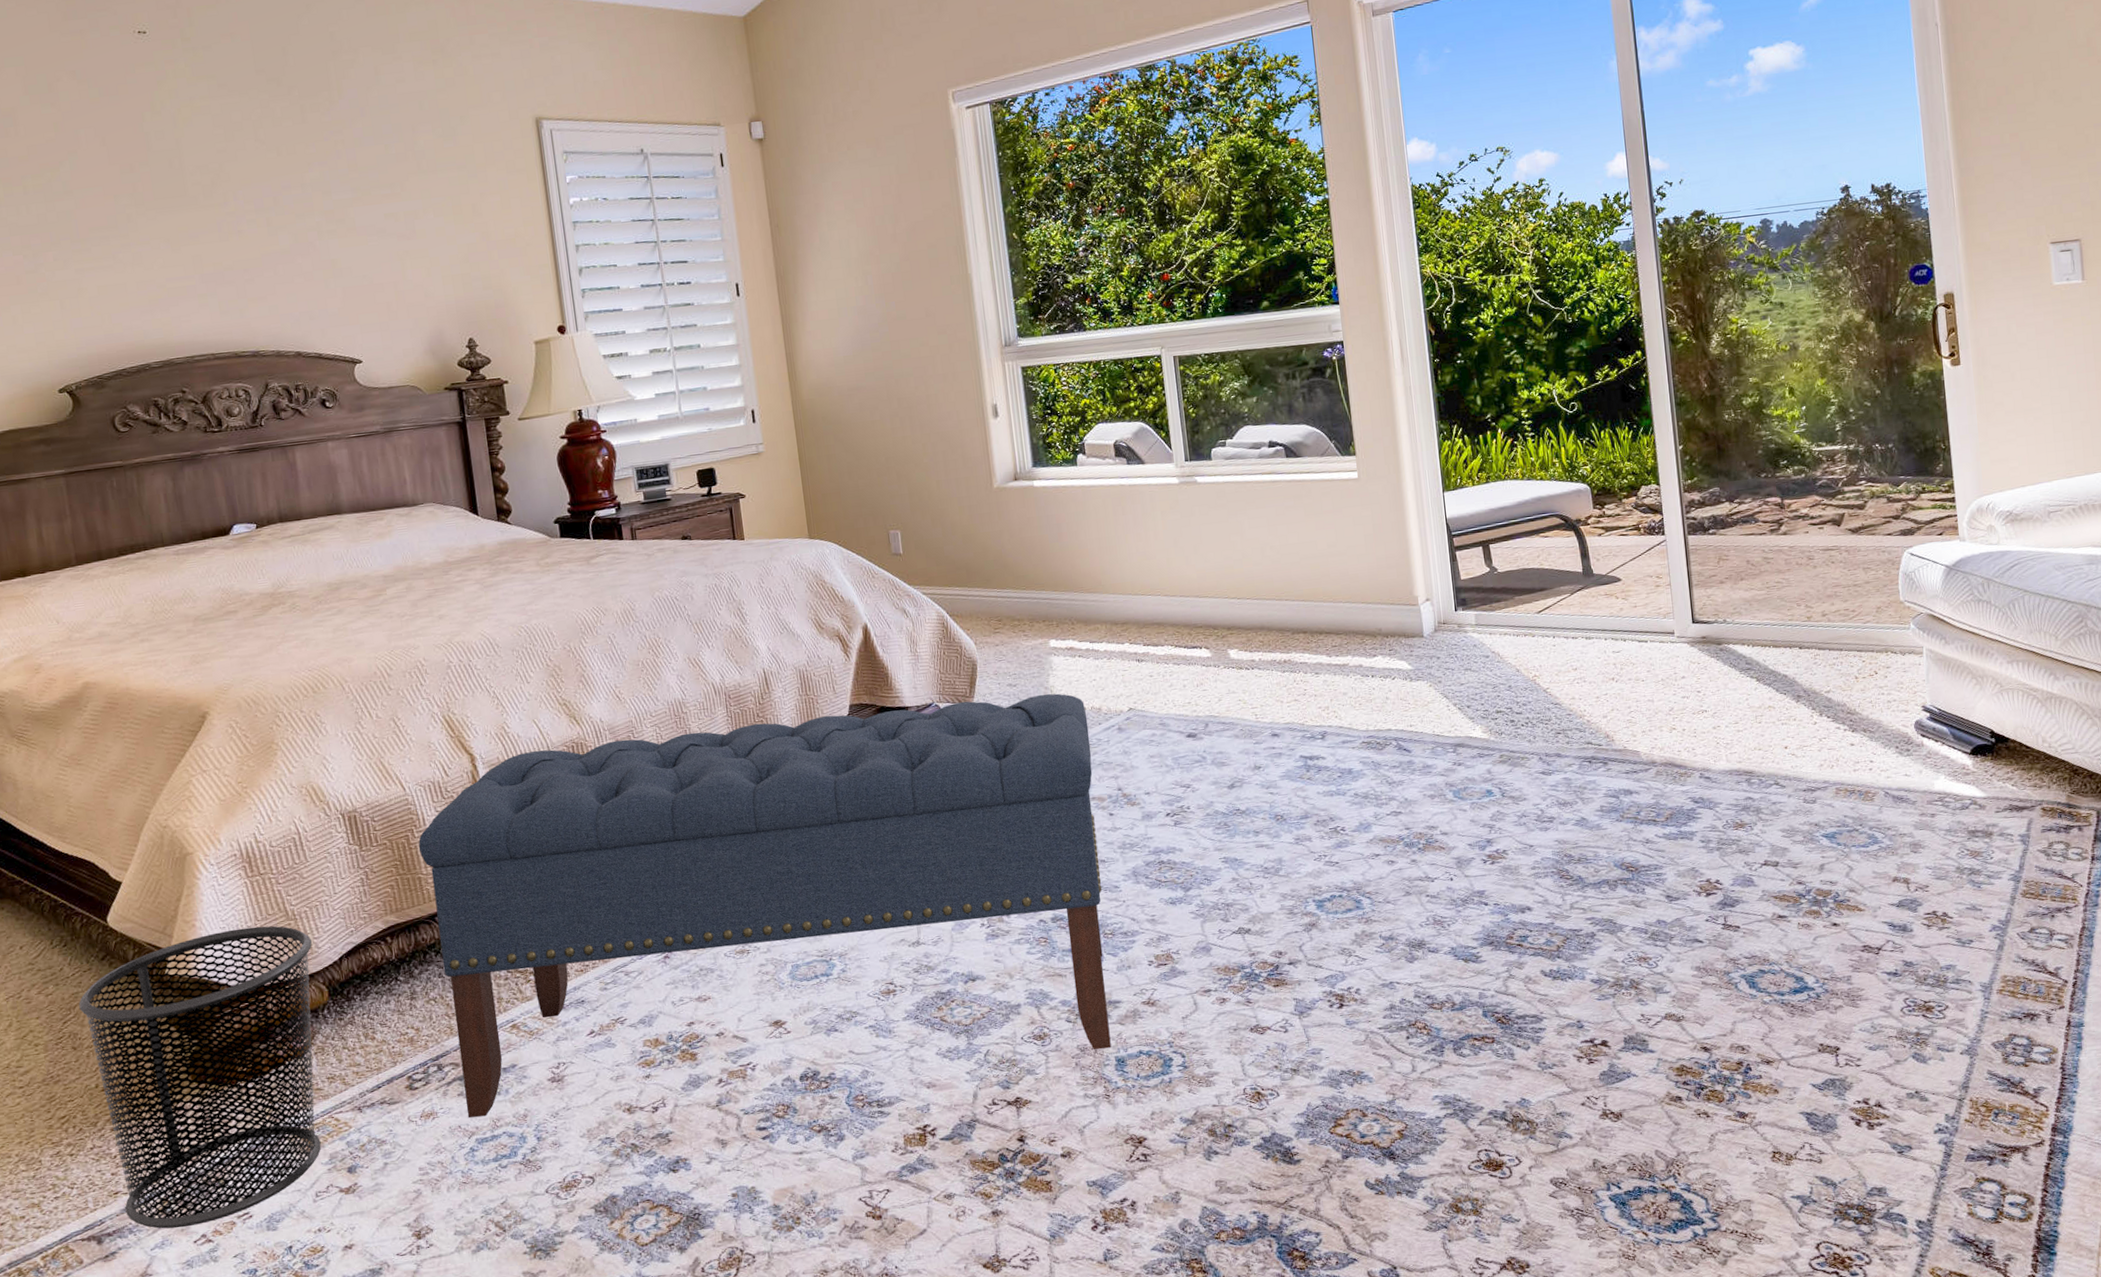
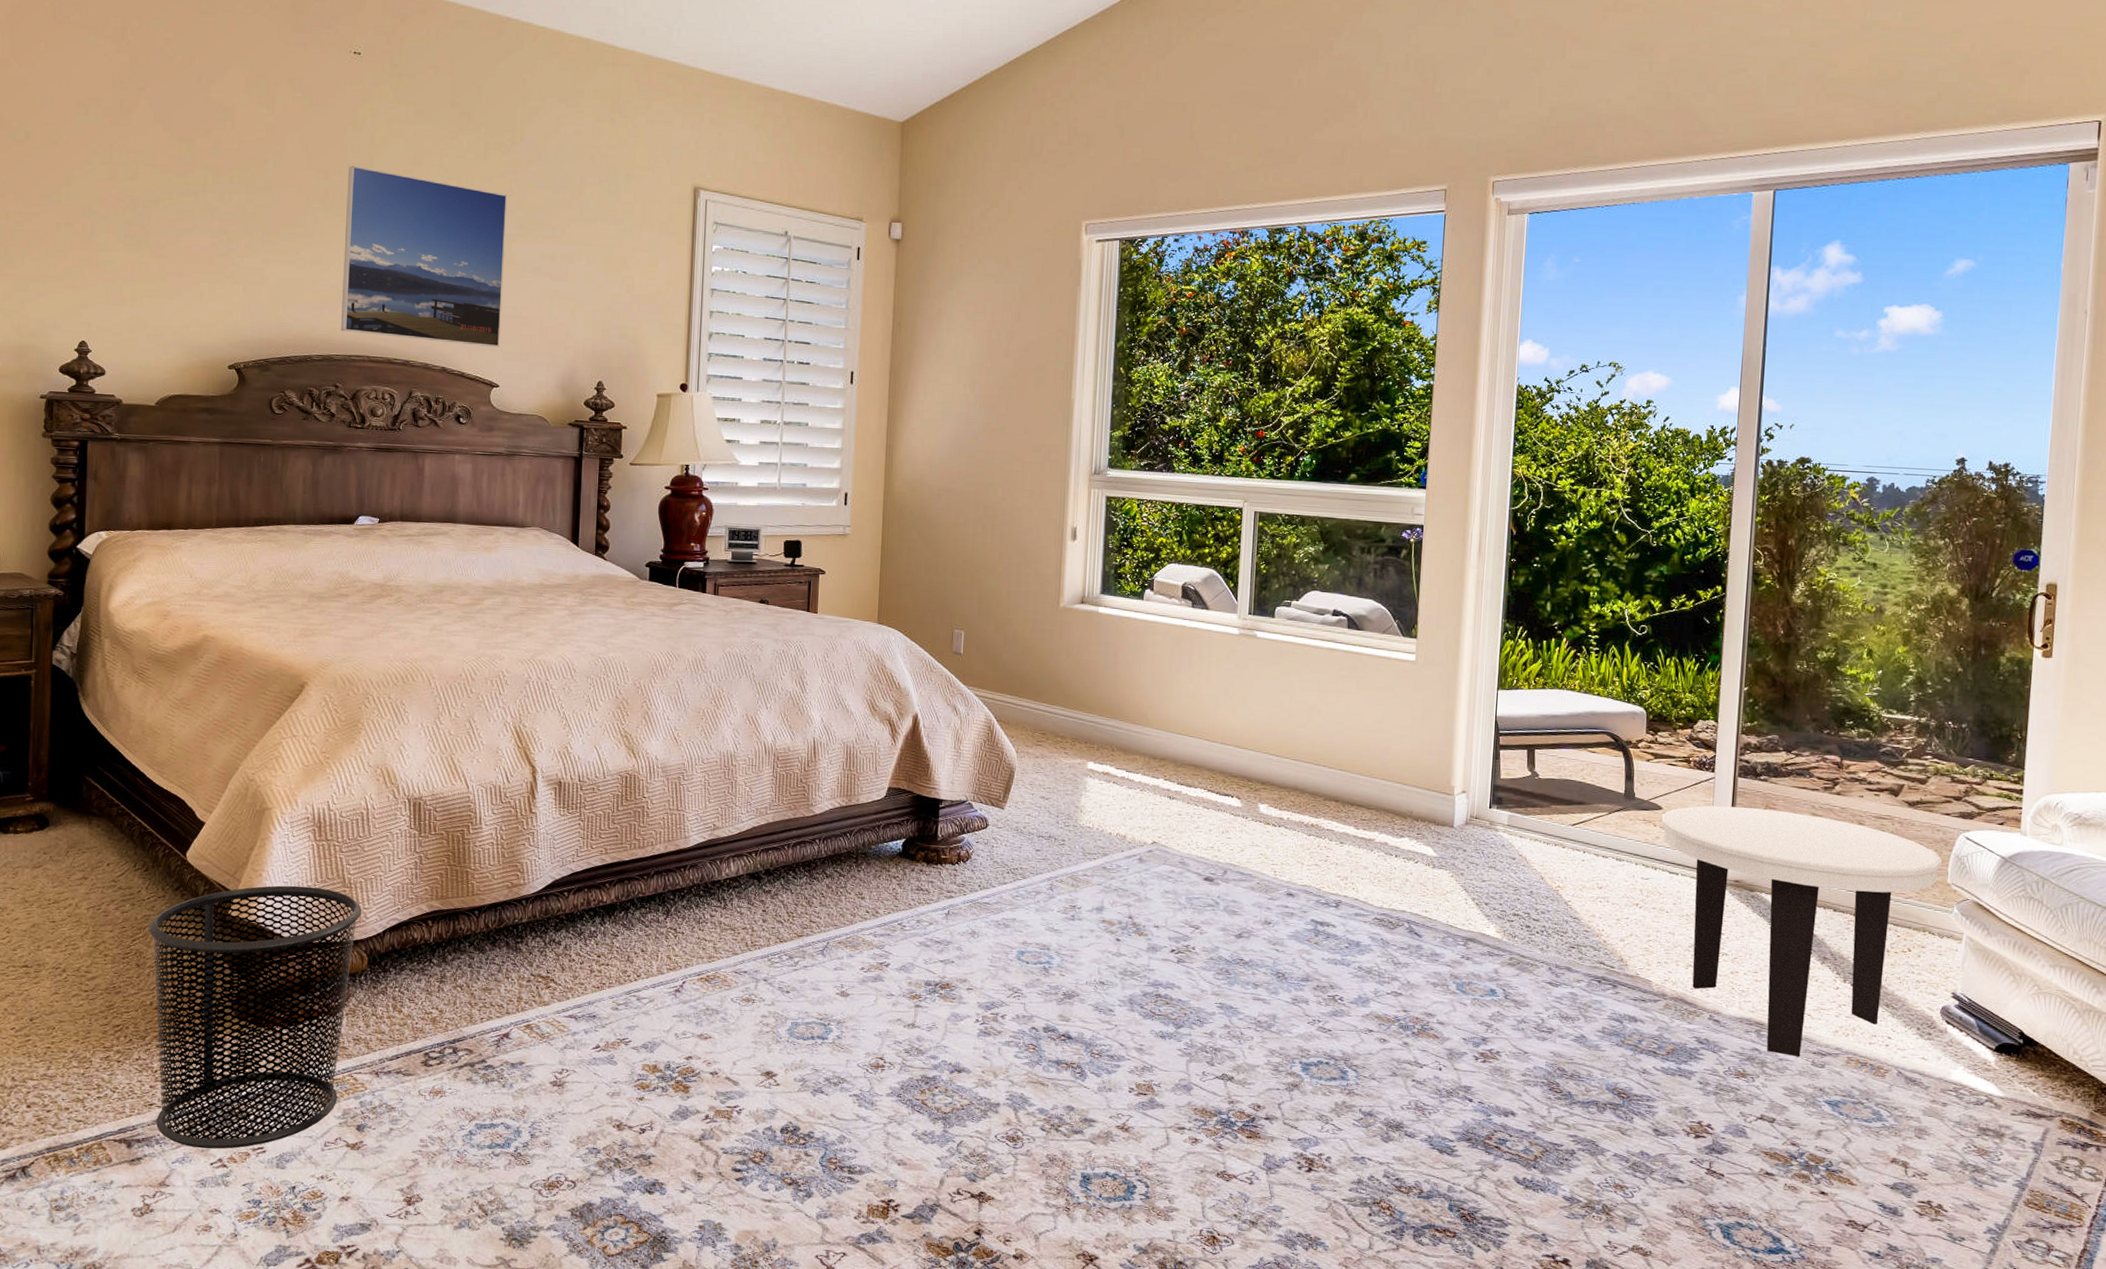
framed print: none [154,153,355,332] -> present [341,166,508,348]
bench: present [418,693,1111,1118] -> none [471,774,1111,1164]
side table: none [1622,559,1893,799] -> present [1661,805,1943,1057]

